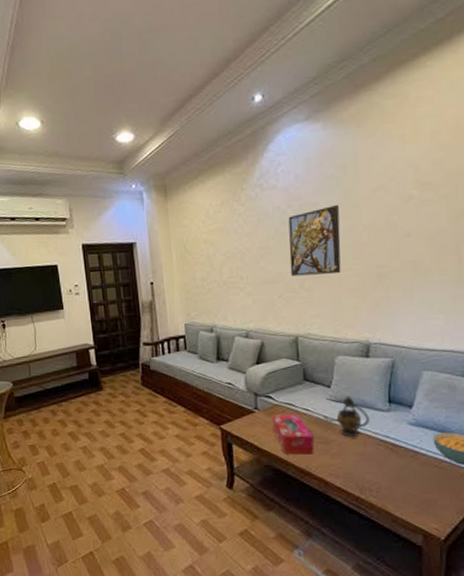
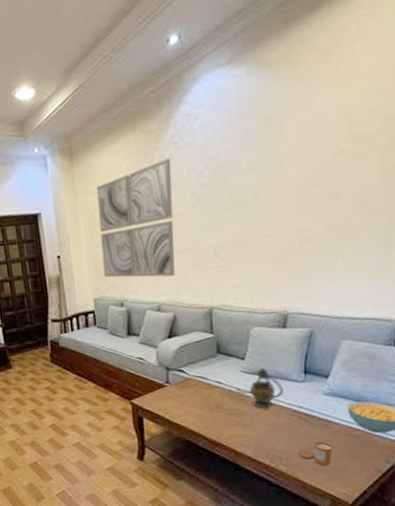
wall art: none [188,198,262,306] -> present [96,158,175,278]
tissue box: present [272,414,314,455] -> none [183,387,226,427]
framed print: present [288,205,341,277] -> none [205,163,262,245]
candle: none [388,473,422,499] -> present [299,442,333,466]

